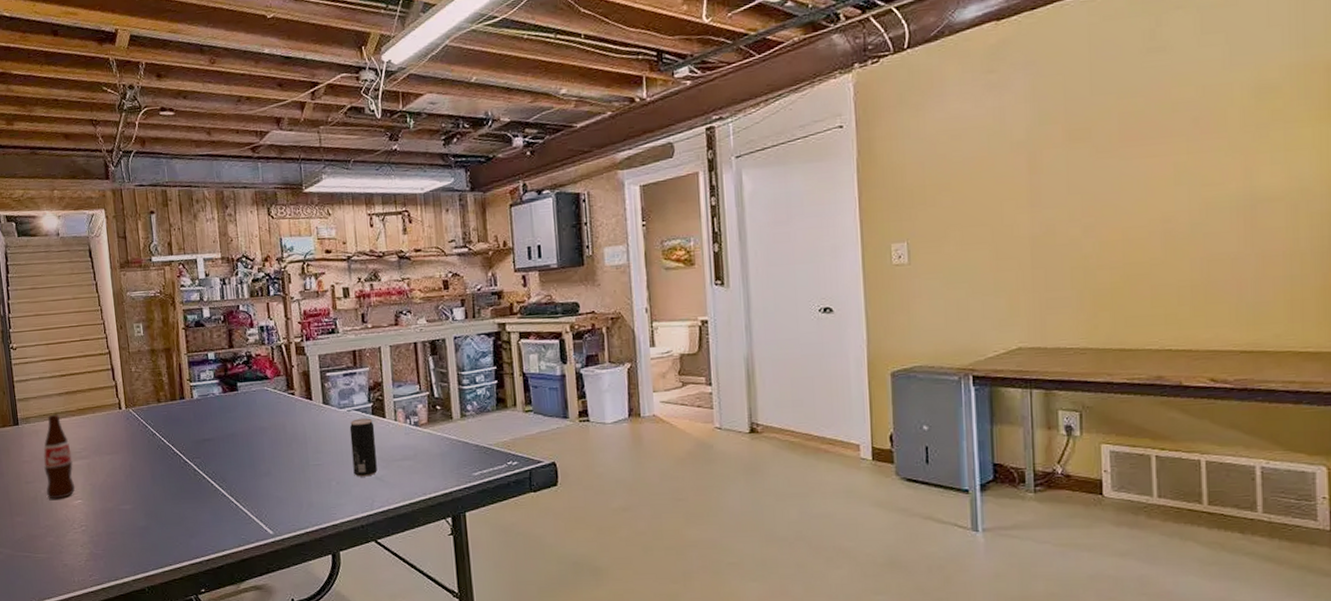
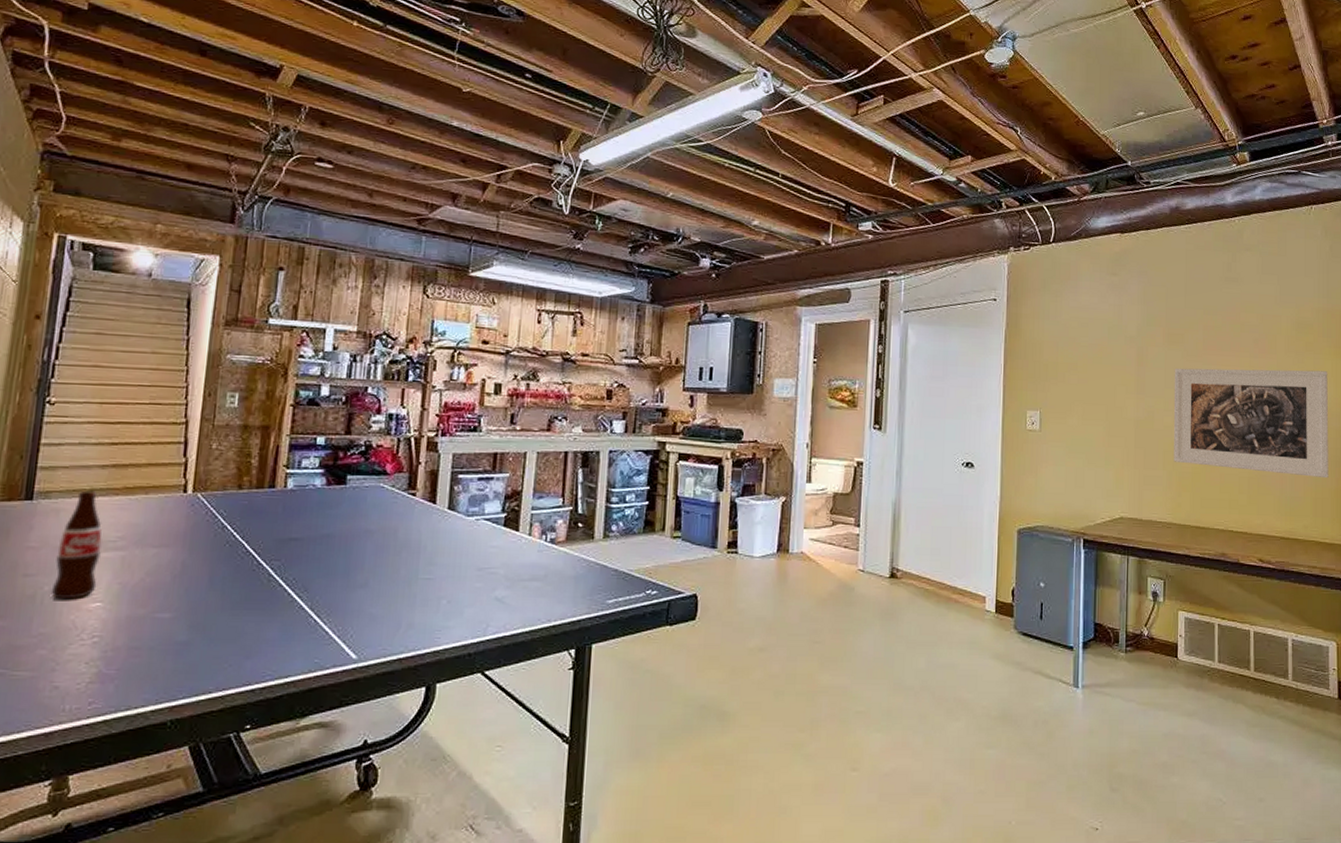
beverage can: present [349,418,378,477] -> none [470,529,504,597]
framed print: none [1080,142,1311,279] -> present [1174,368,1329,479]

